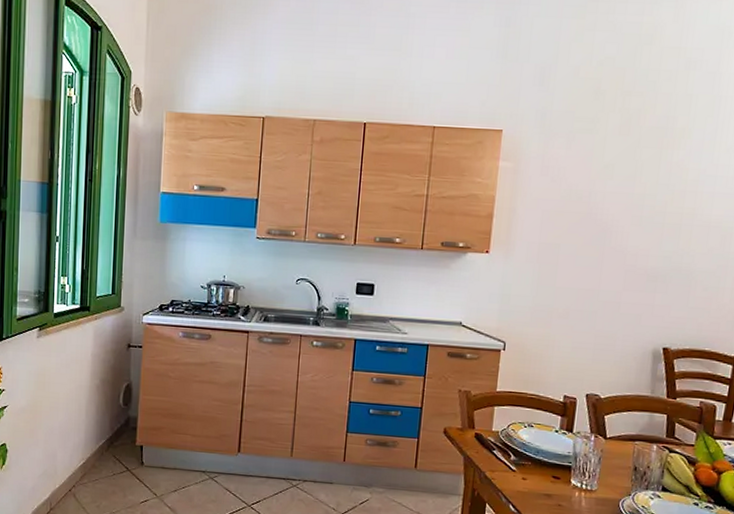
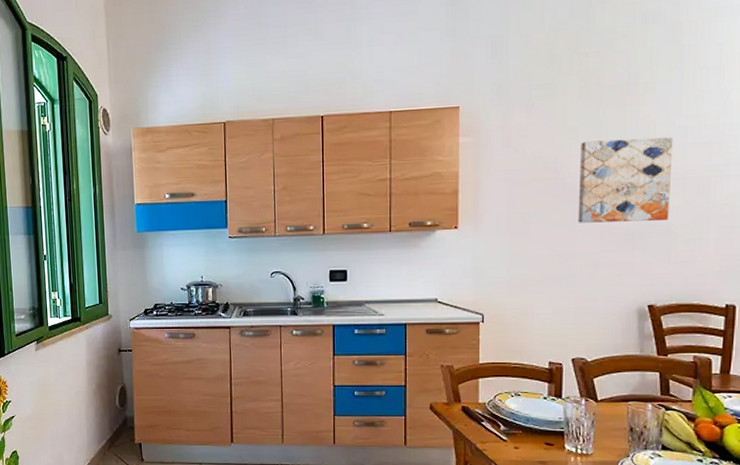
wall art: none [605,179,703,267] -> present [578,136,673,223]

